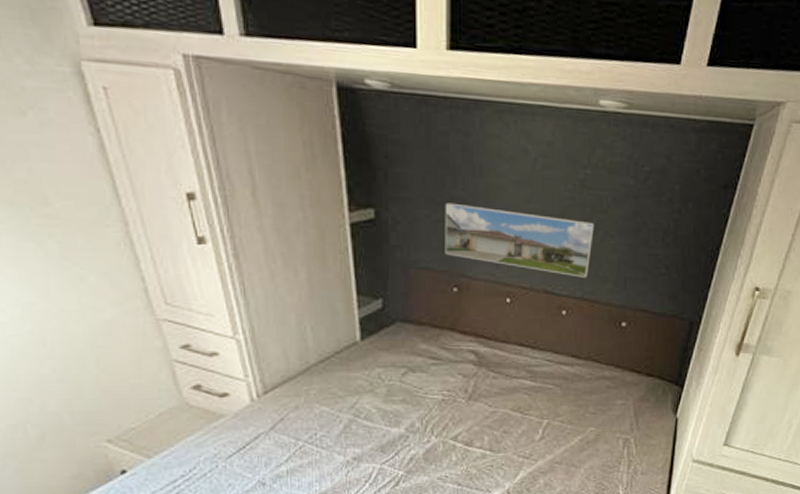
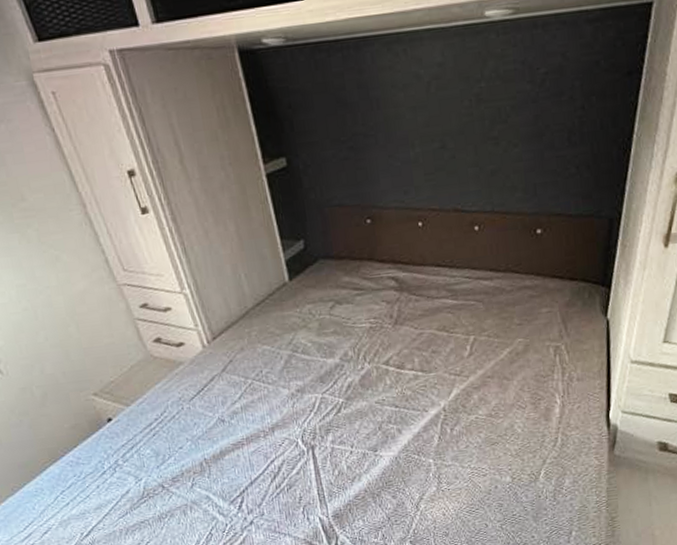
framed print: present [445,202,595,278] -> none [348,134,497,192]

